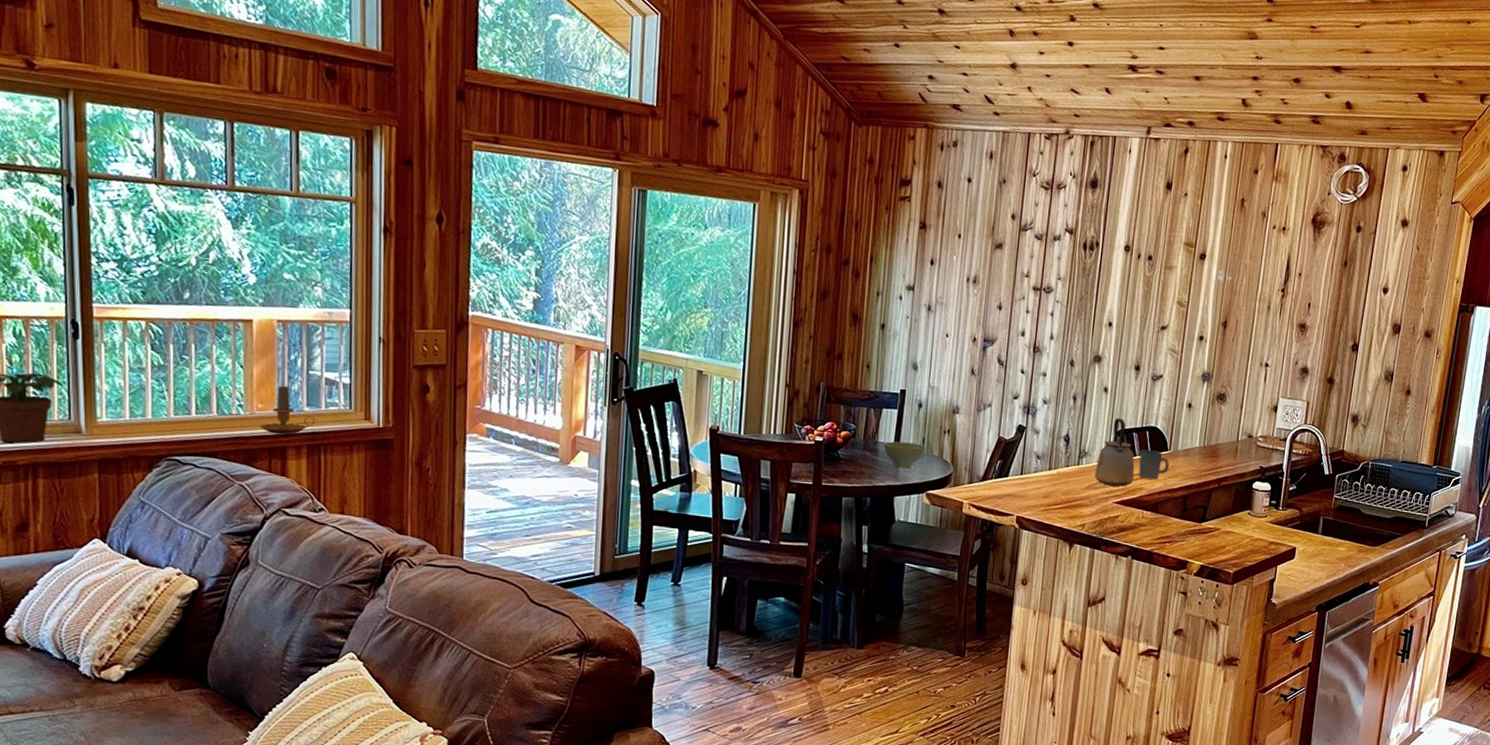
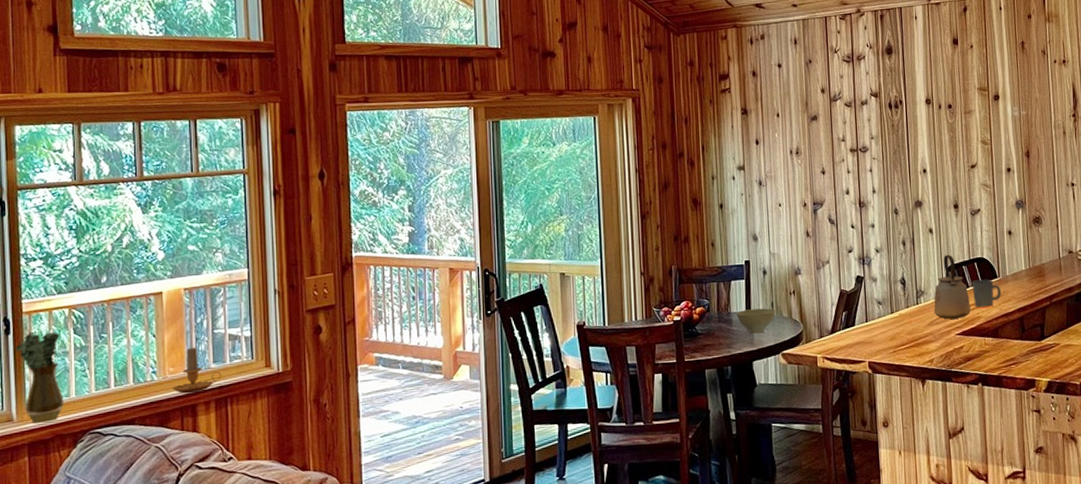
vase: none [84,336,139,442] -> present [15,329,64,425]

